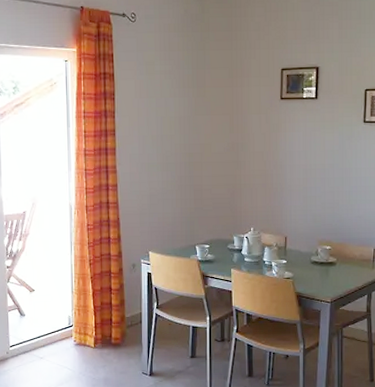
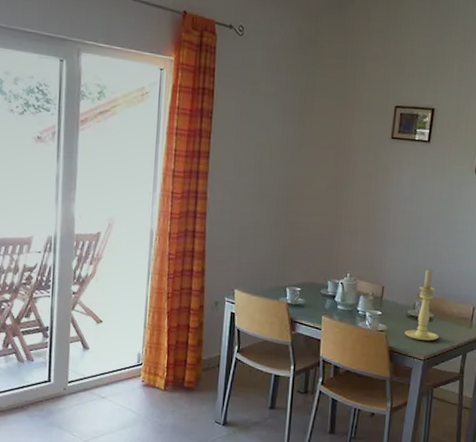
candle holder: none [310,216,343,285] -> present [405,268,439,342]

